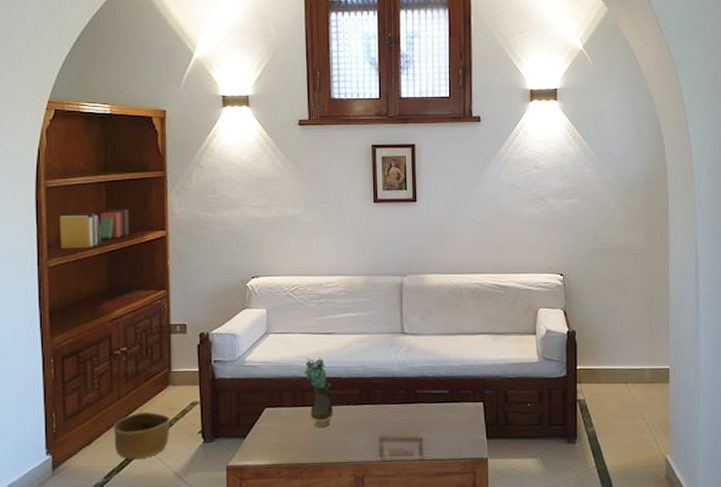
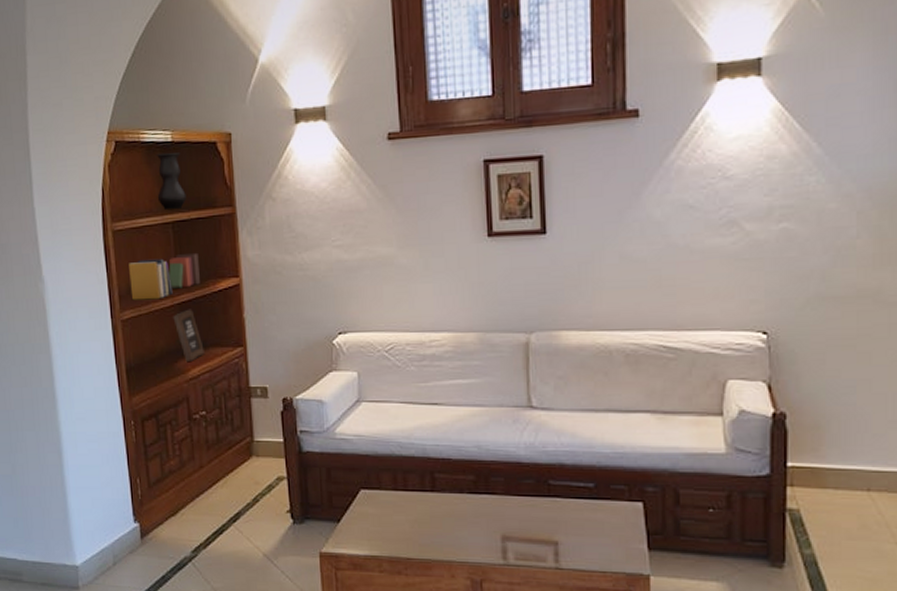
vase: none [93,123,121,170] -> present [156,153,187,209]
picture frame: none [101,257,129,305] -> present [173,309,204,363]
basket: present [113,412,171,460] -> none [197,485,256,536]
vase: present [304,357,334,427] -> none [405,432,443,517]

